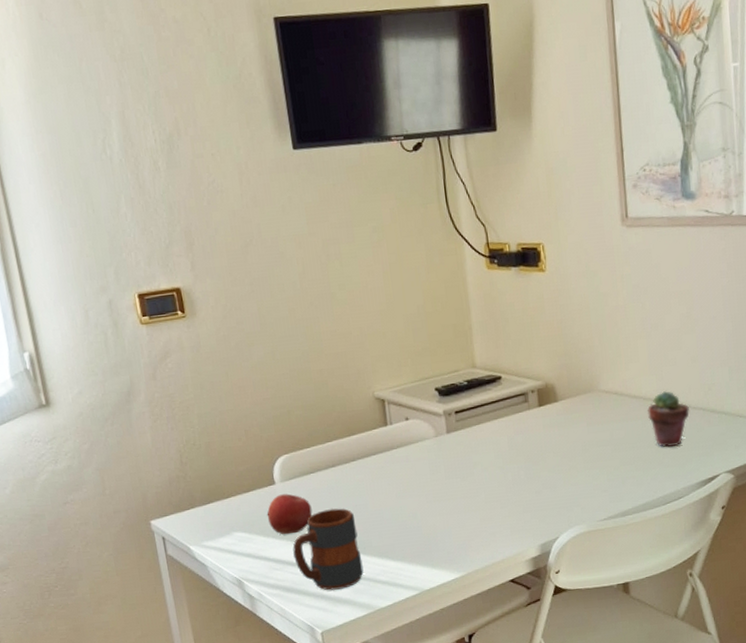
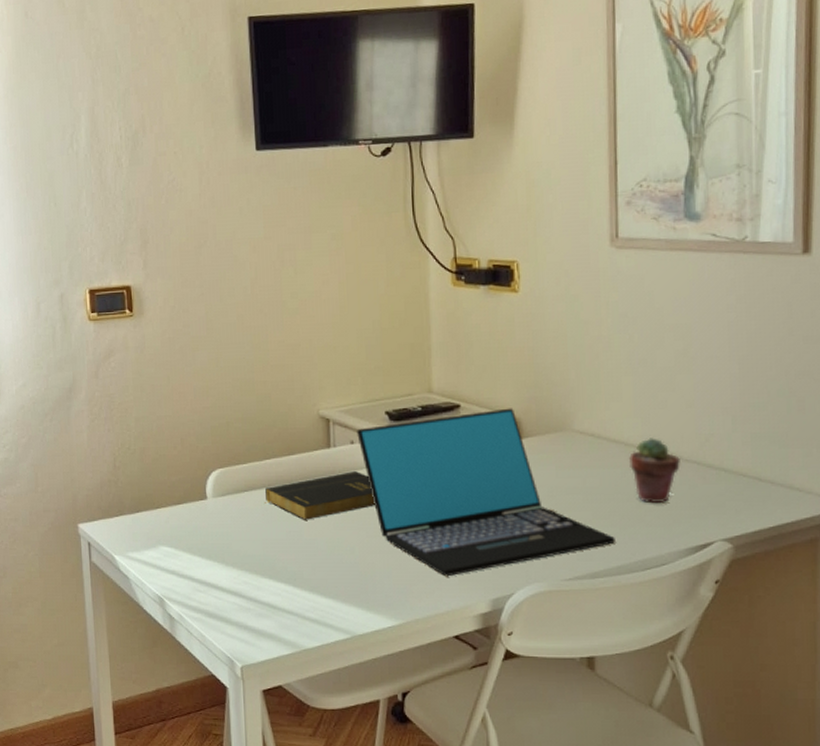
apple: present [267,493,313,535] -> none [195,511,243,555]
mug: present [292,508,364,591] -> none [218,532,292,622]
book: none [330,445,432,494] -> present [265,471,375,520]
laptop: none [410,375,640,530] -> present [357,408,615,577]

